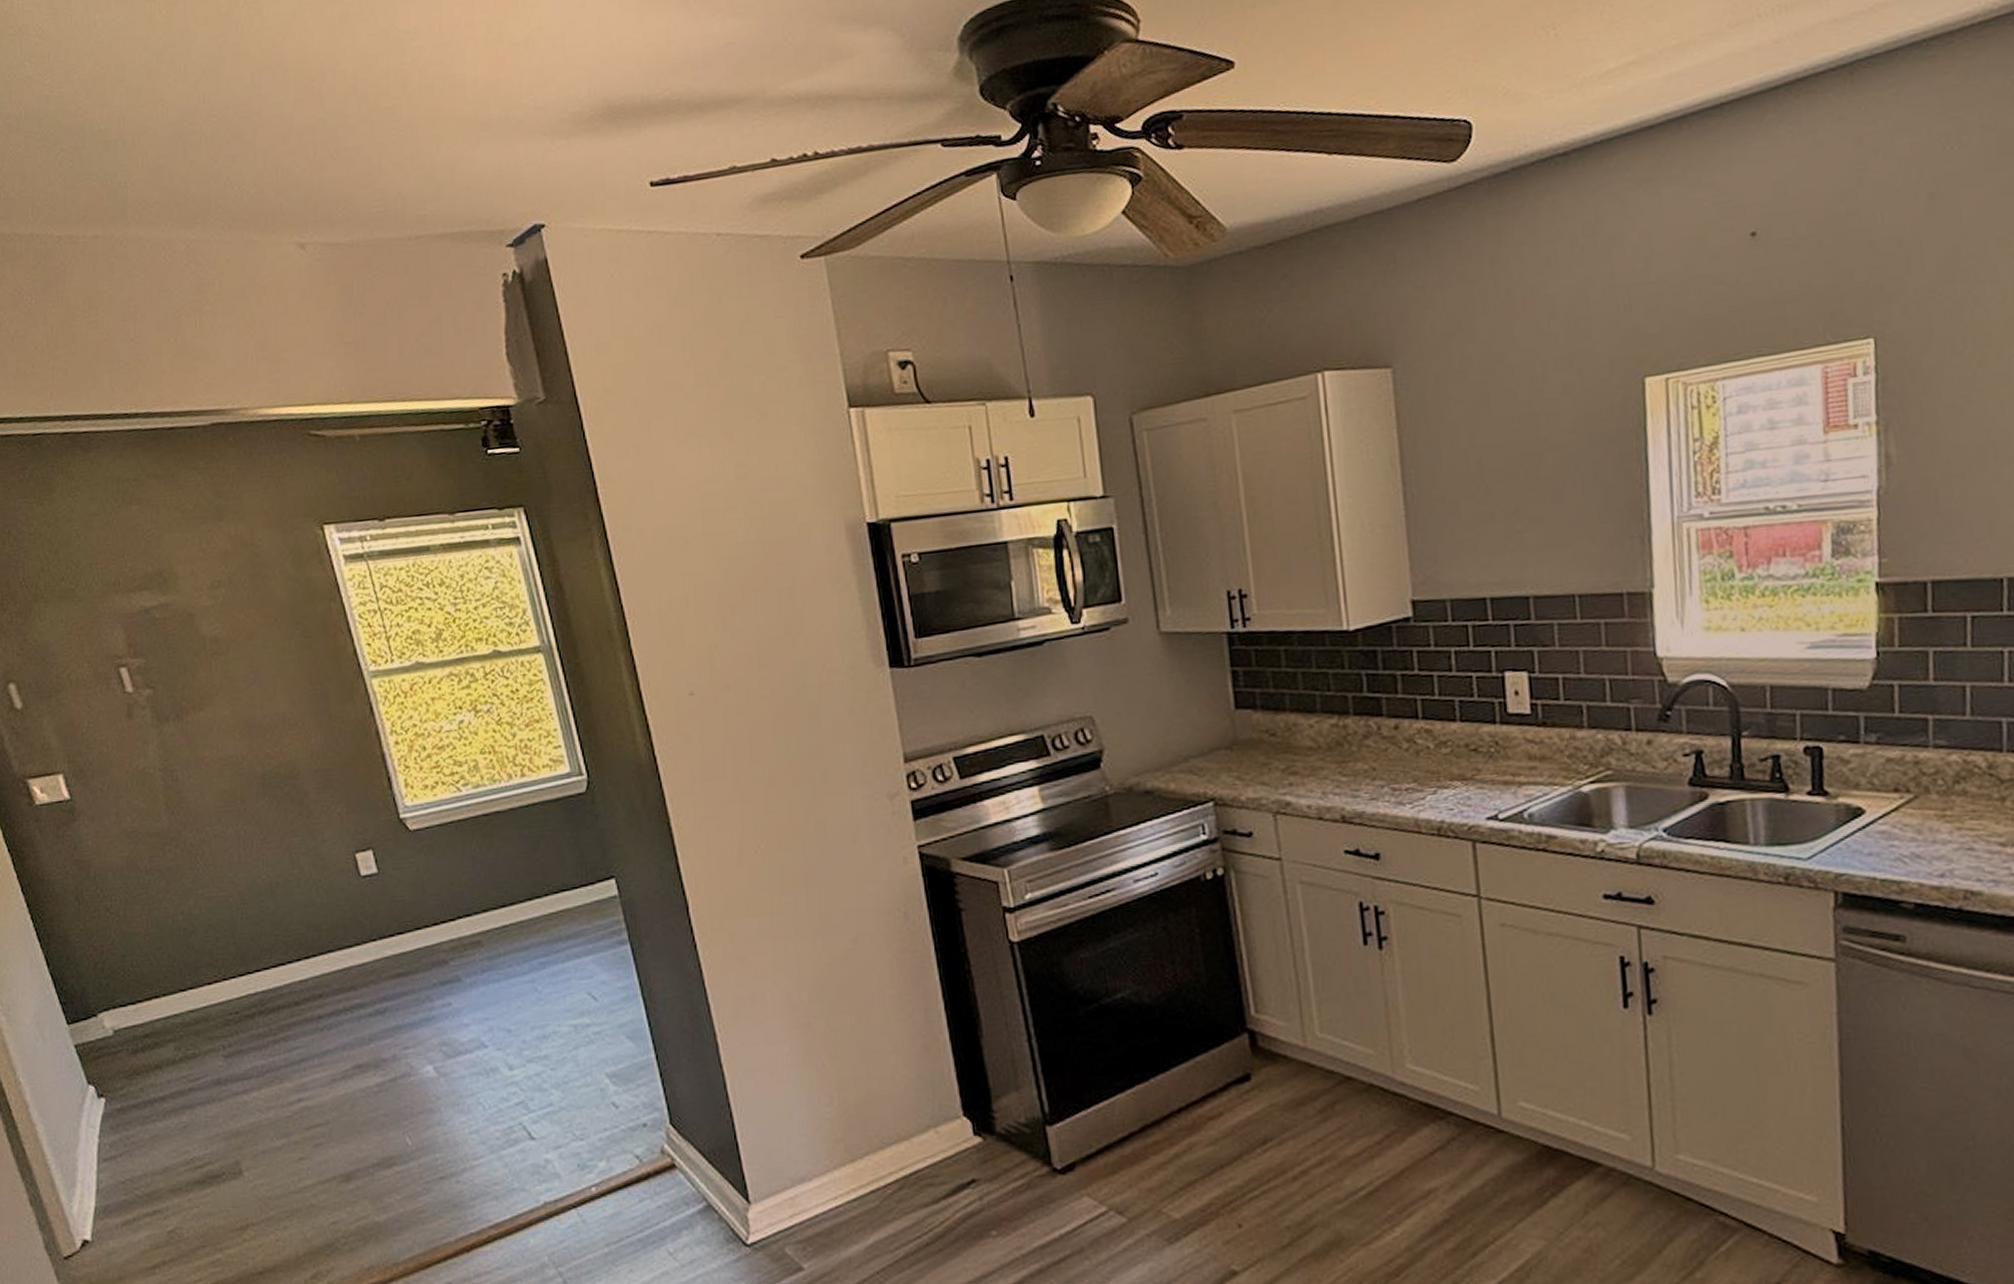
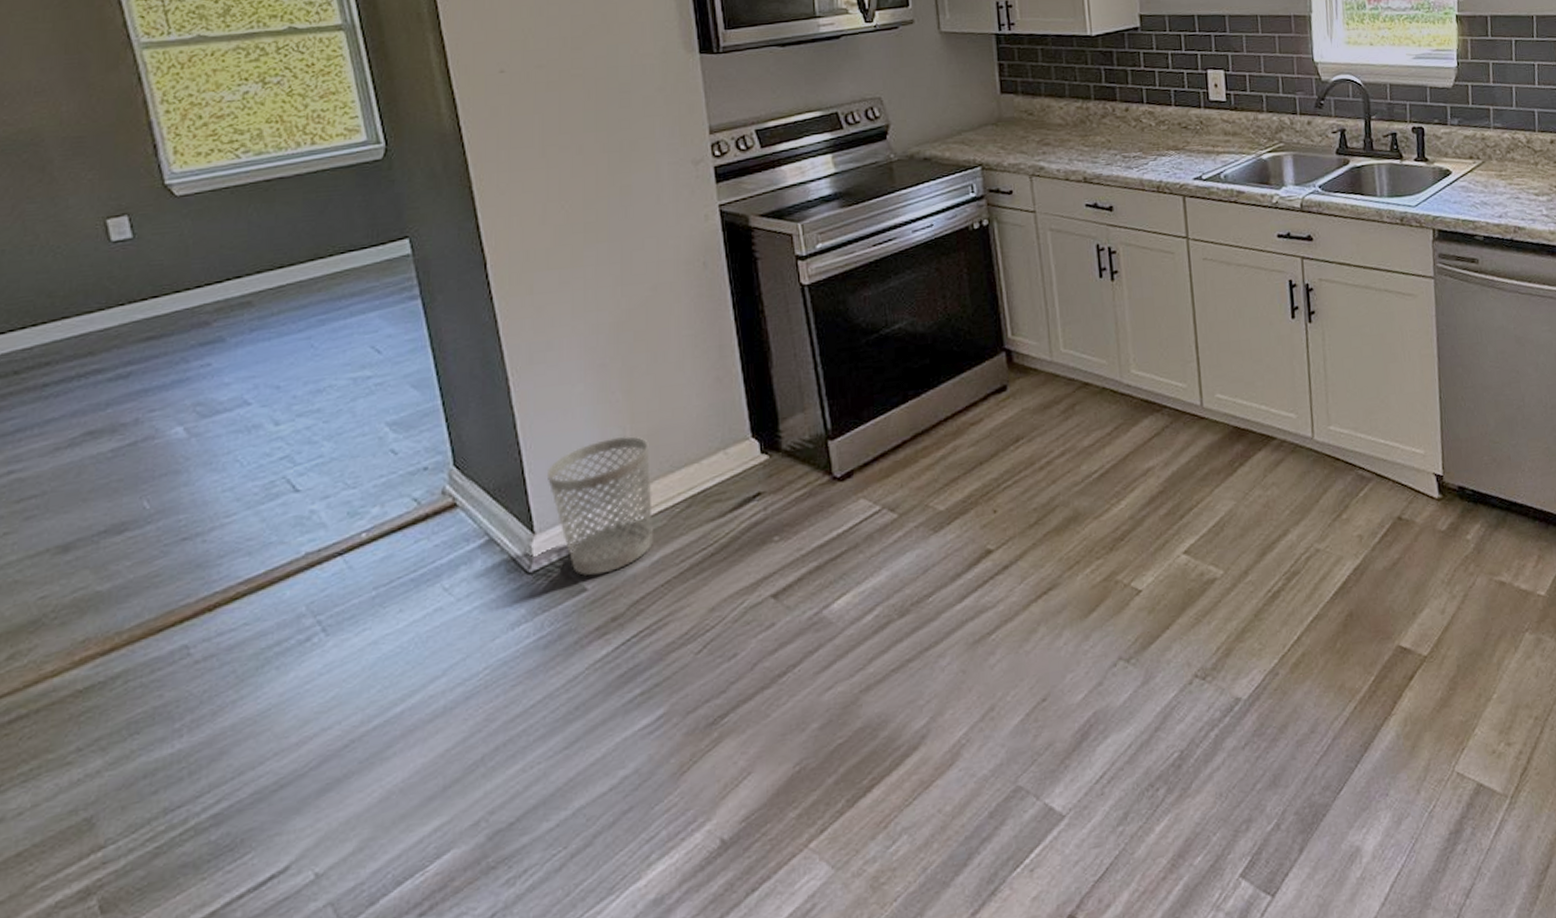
wastebasket: none [758,1104,866,1255] -> present [546,436,653,576]

